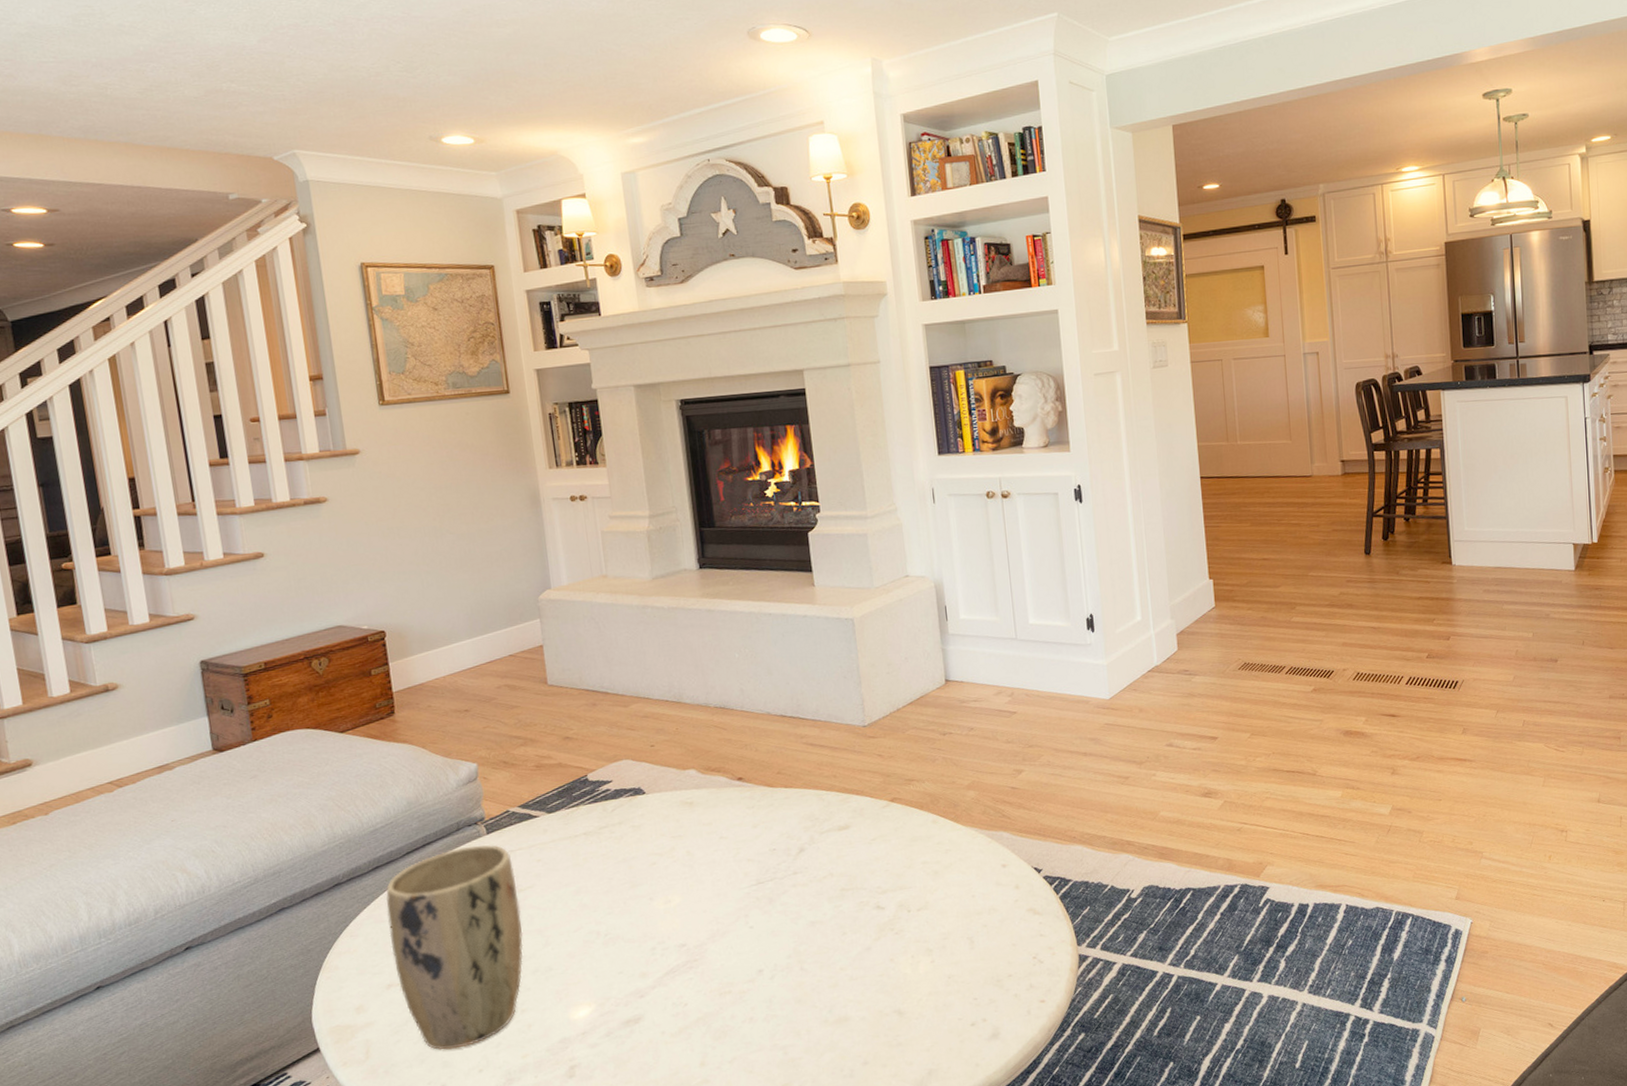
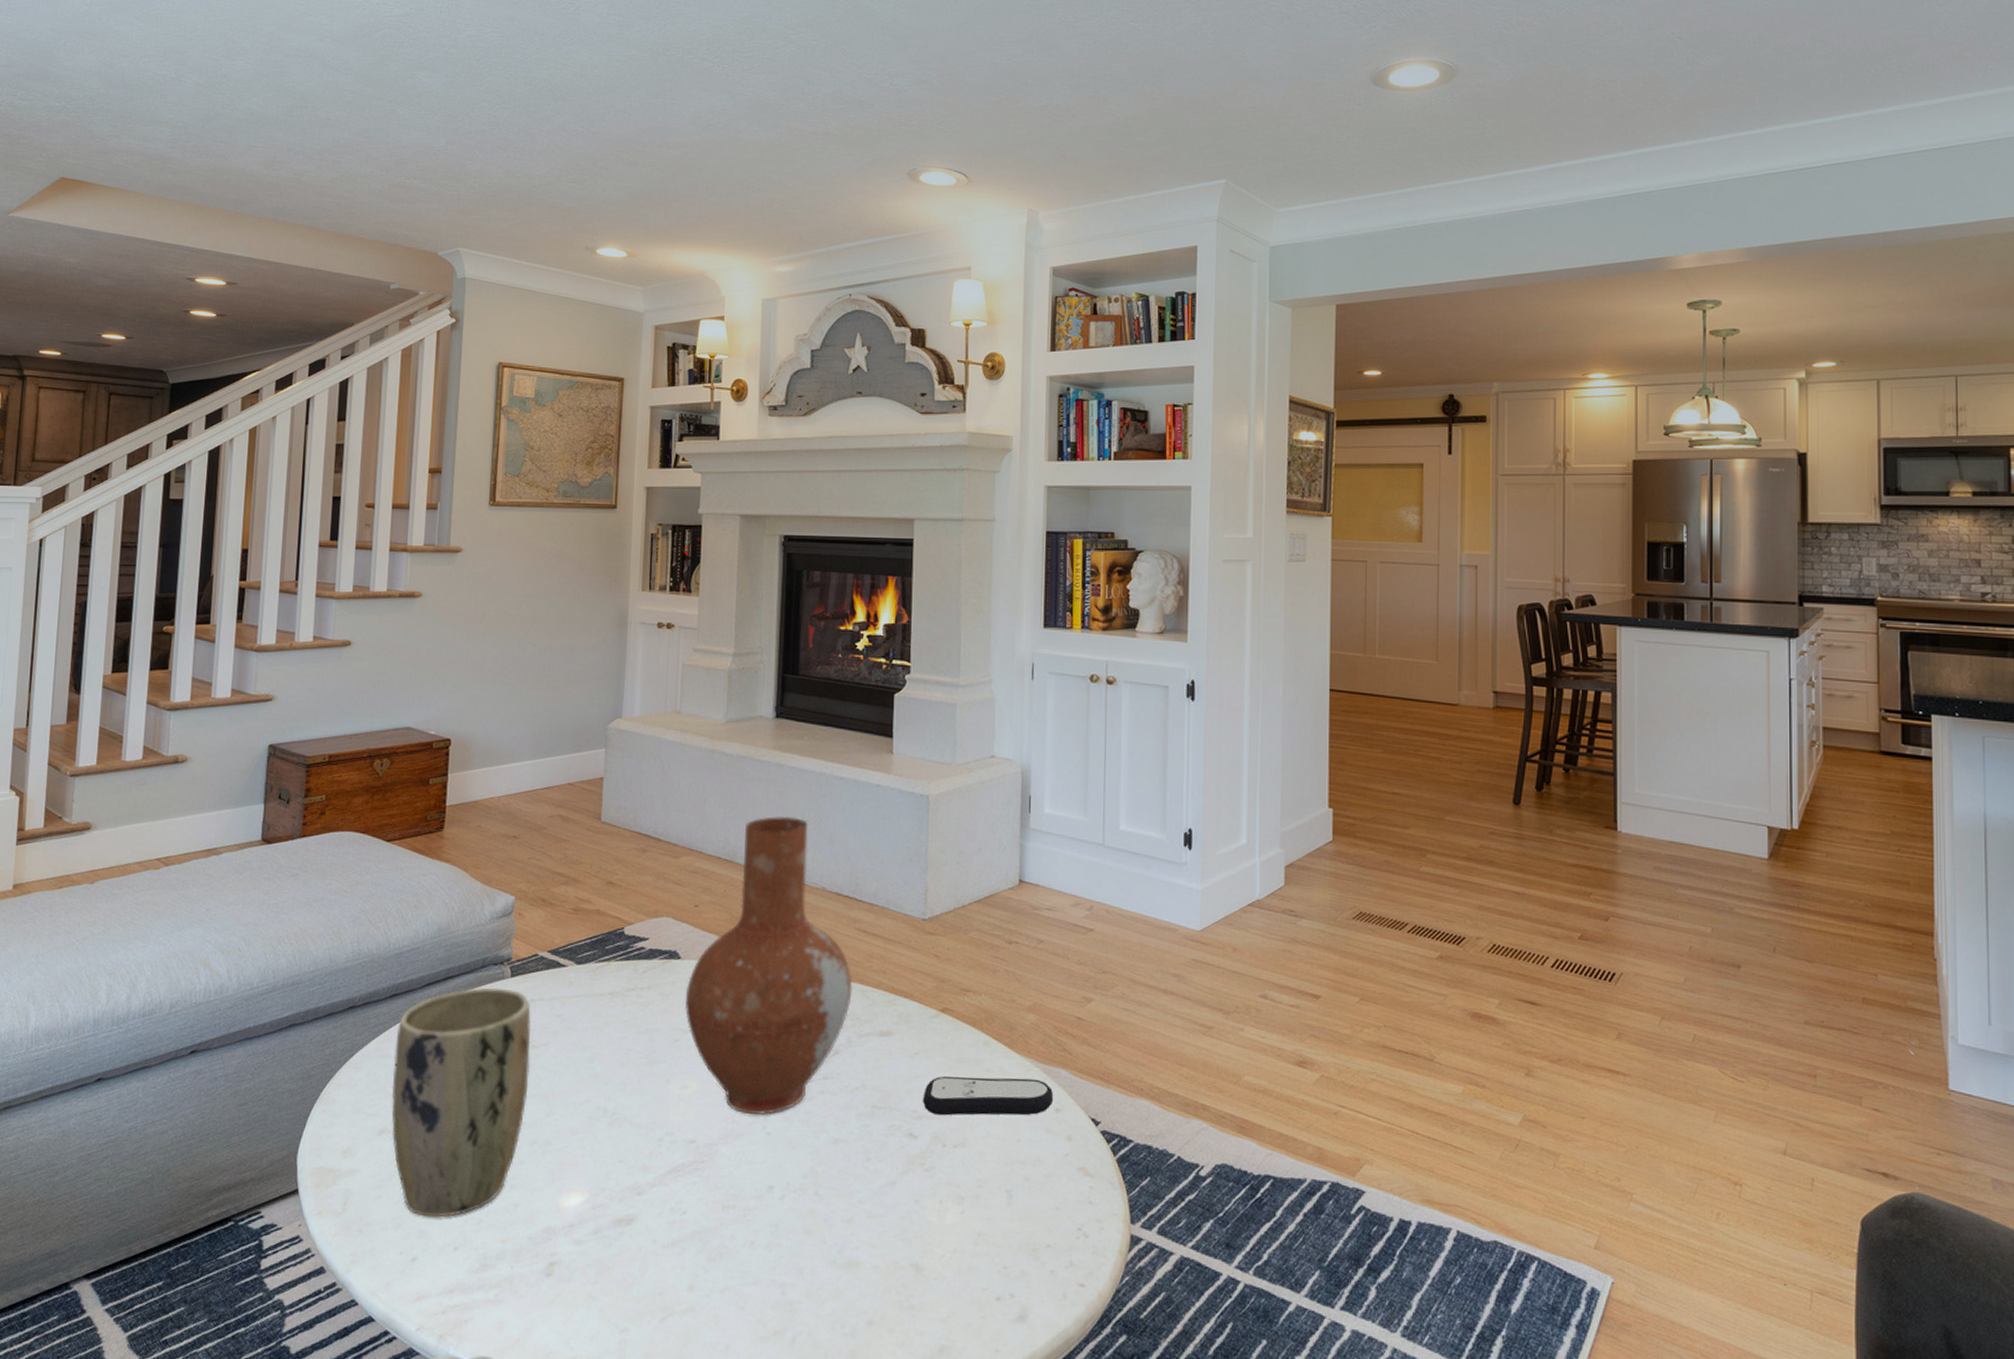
vase: none [655,654,809,915] -> present [685,816,853,1115]
remote control: none [885,843,1000,888] -> present [923,1076,1054,1116]

